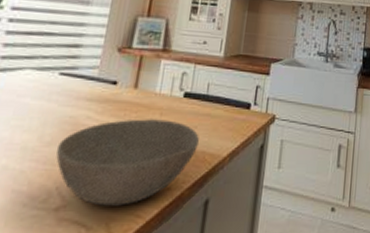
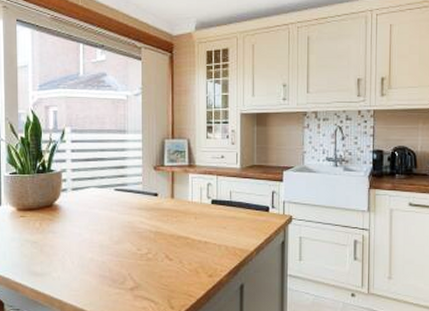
bowl: present [55,119,199,206] -> none [123,222,229,288]

